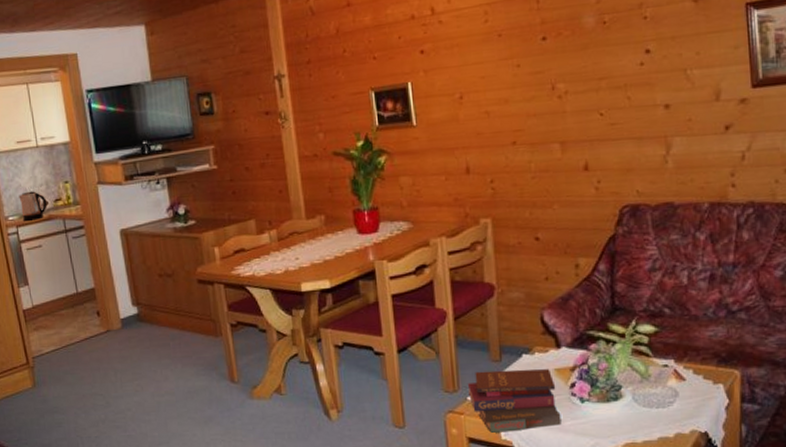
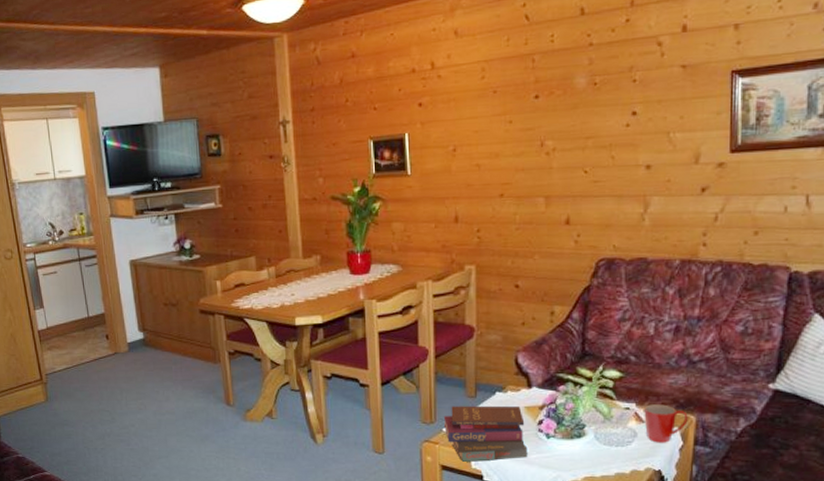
kettle: present [18,191,47,222] -> none [36,220,63,250]
mug: none [684,359,732,403] -> present [644,404,688,444]

